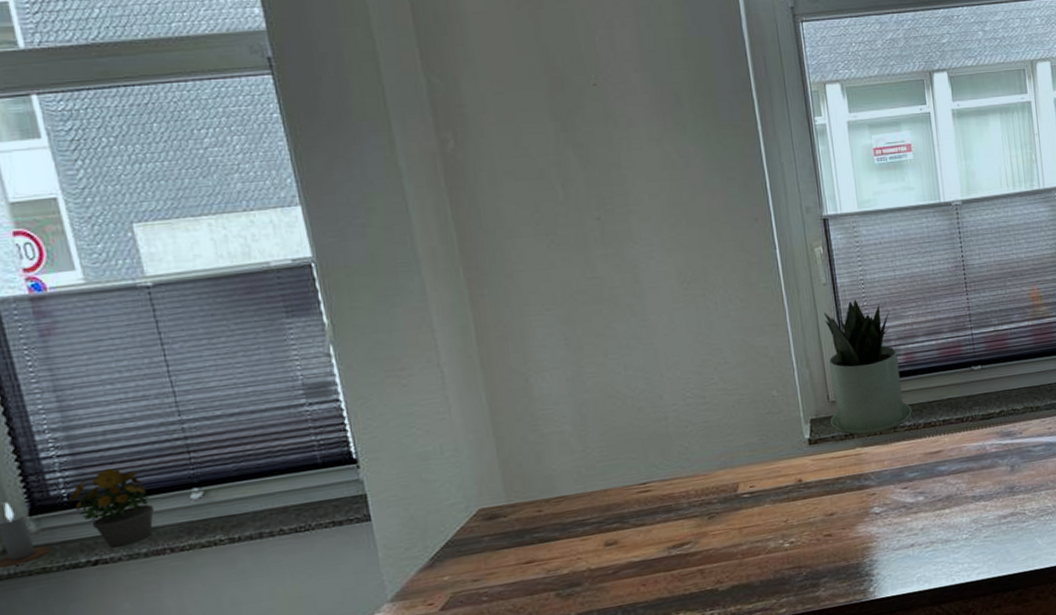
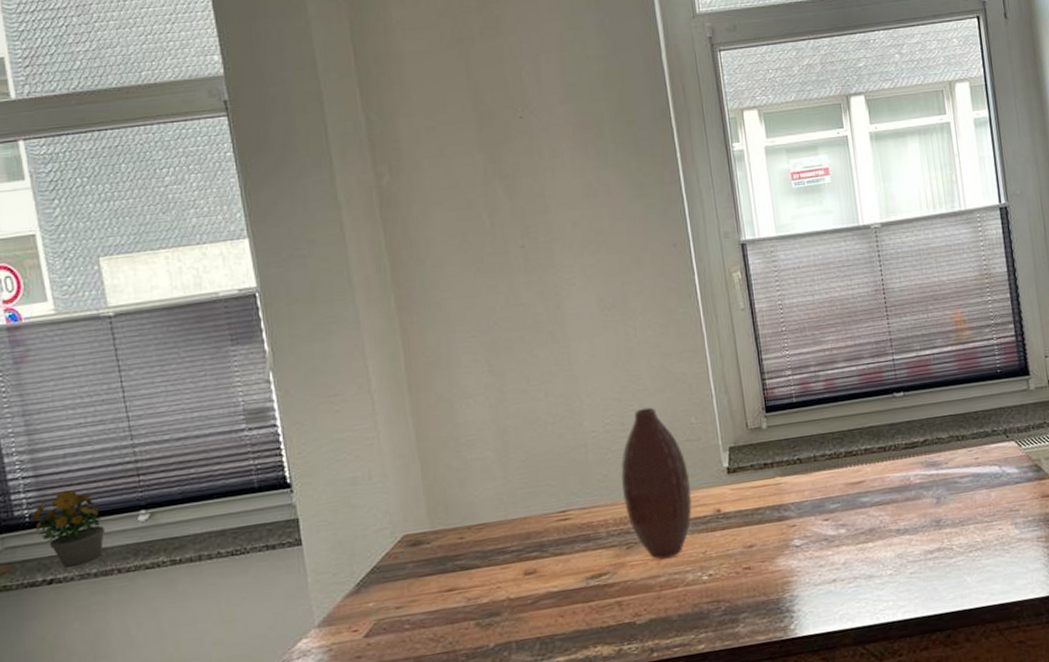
vase: none [702,380,774,529] -> present [621,407,692,560]
planter: present [824,300,912,436] -> none [743,325,833,465]

